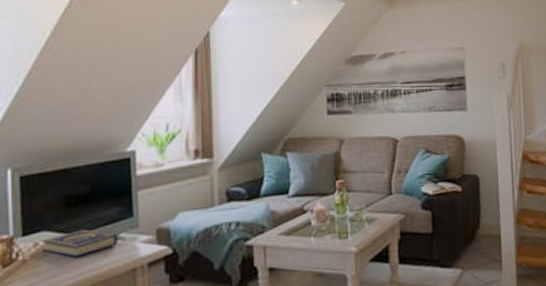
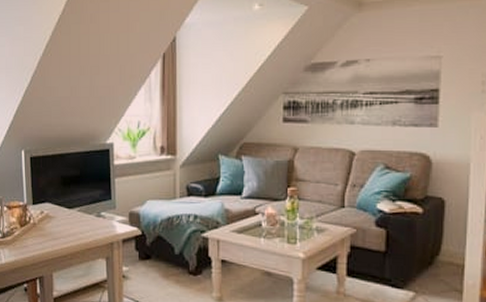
book: present [41,229,119,258] -> none [46,205,100,228]

